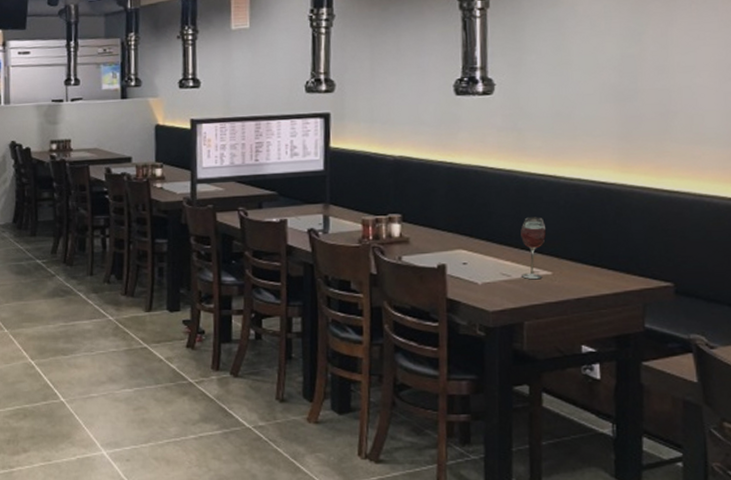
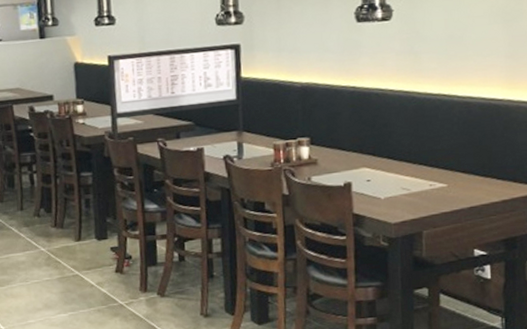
wineglass: present [520,217,547,280] -> none [418,134,442,192]

